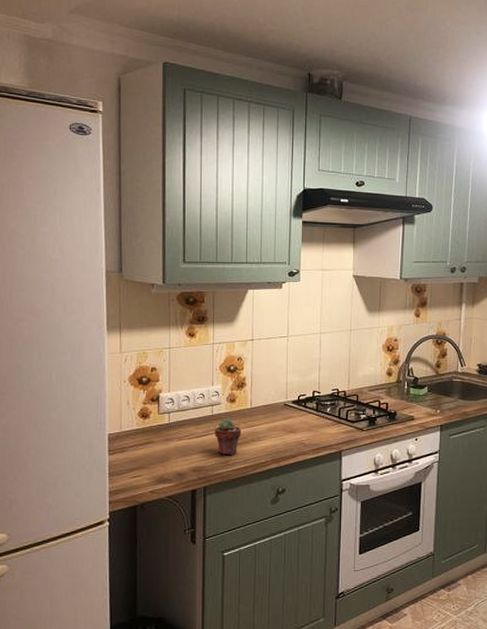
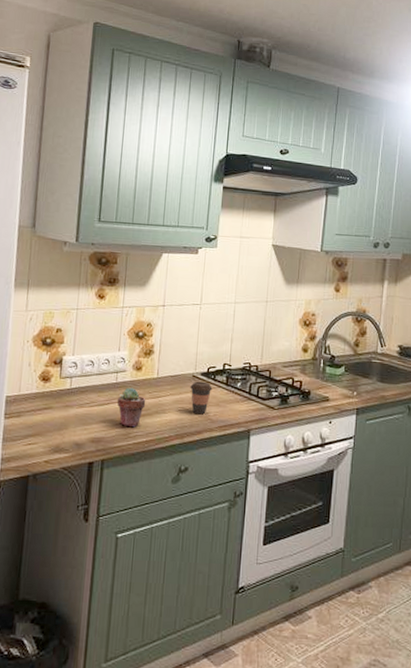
coffee cup: none [283,409,304,440] -> present [190,381,213,415]

